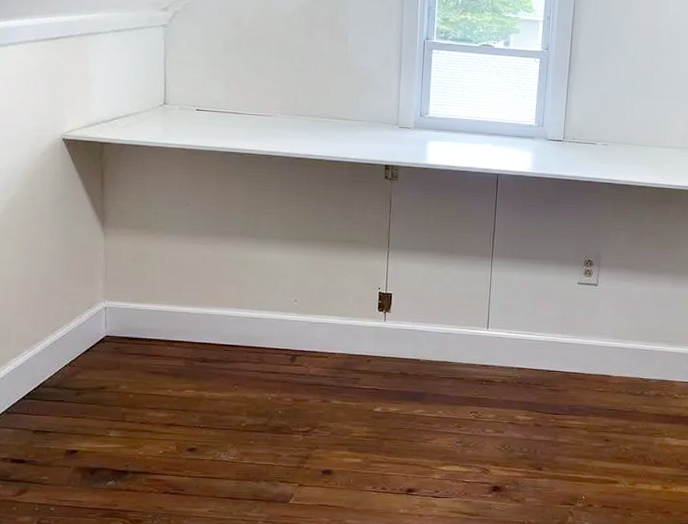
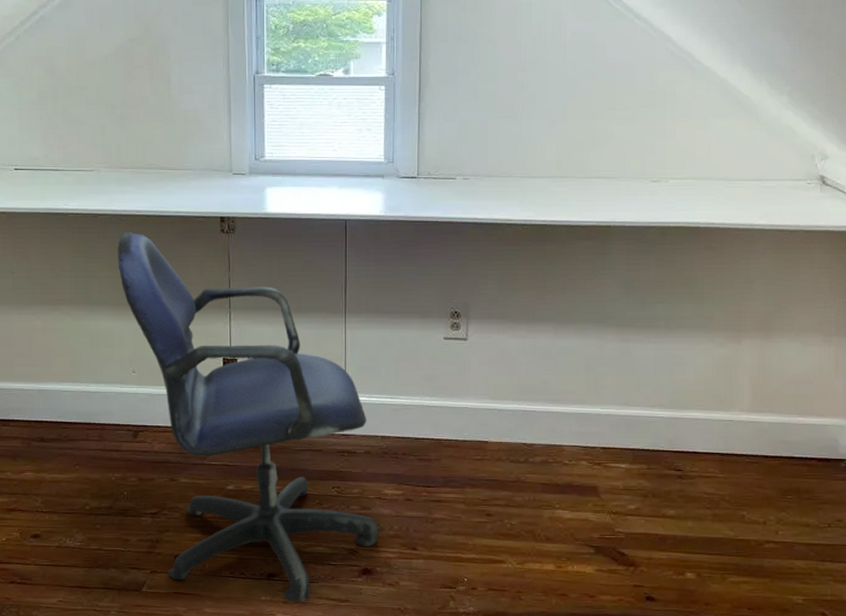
office chair: none [287,173,510,515] -> present [117,231,379,602]

